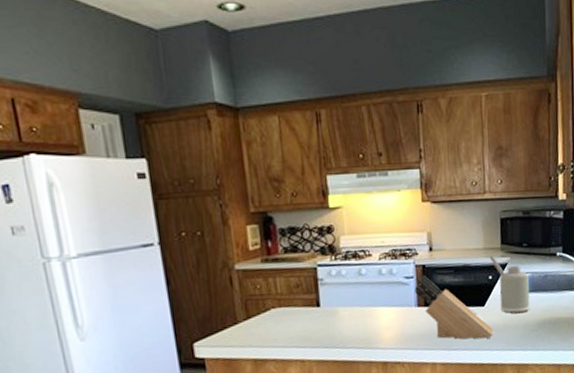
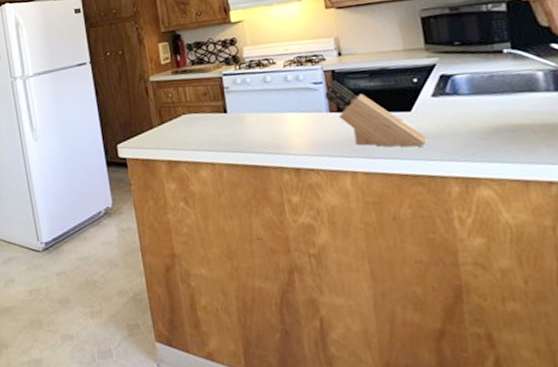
soap dispenser: present [489,255,530,313] -> none [411,57,473,119]

